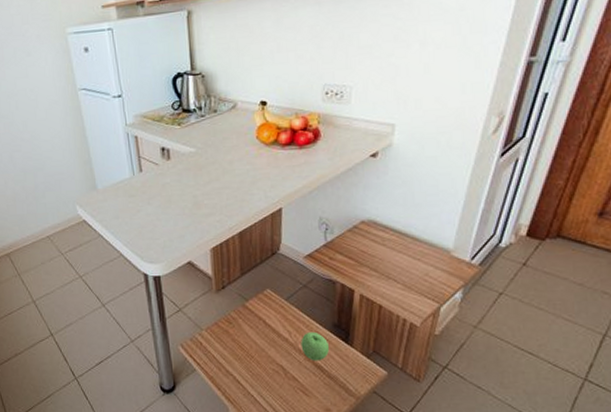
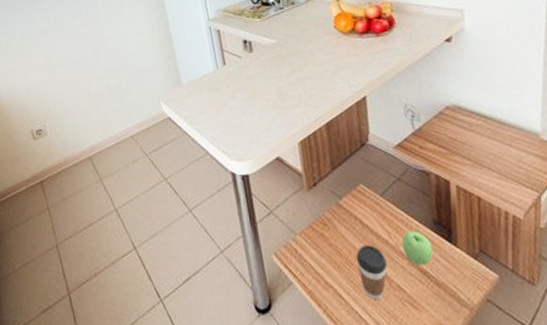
coffee cup: none [257,342,285,387] -> present [356,245,387,301]

